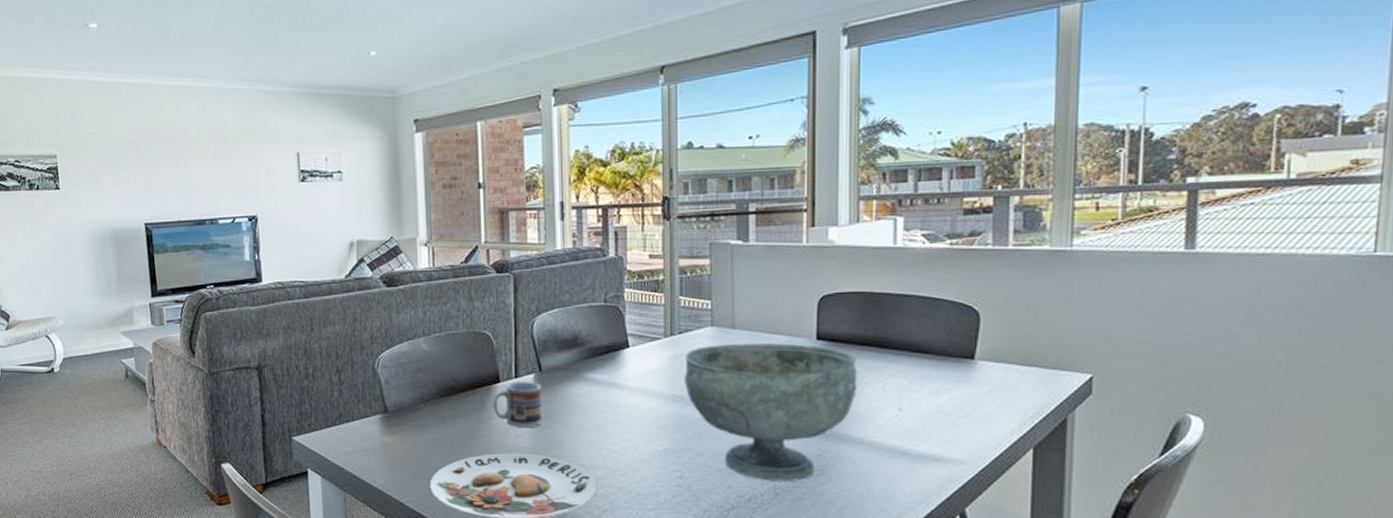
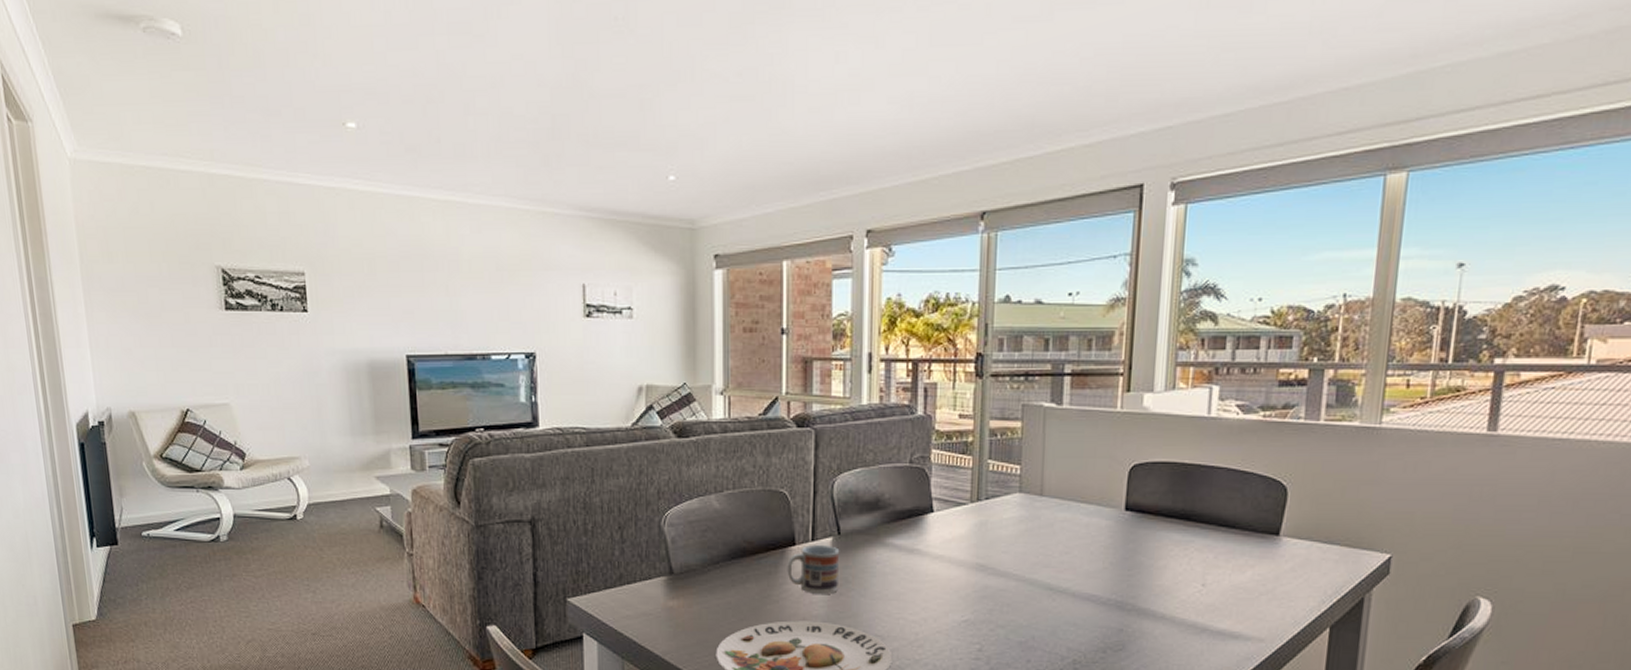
decorative bowl: present [684,343,857,481] -> none [989,512,1164,656]

